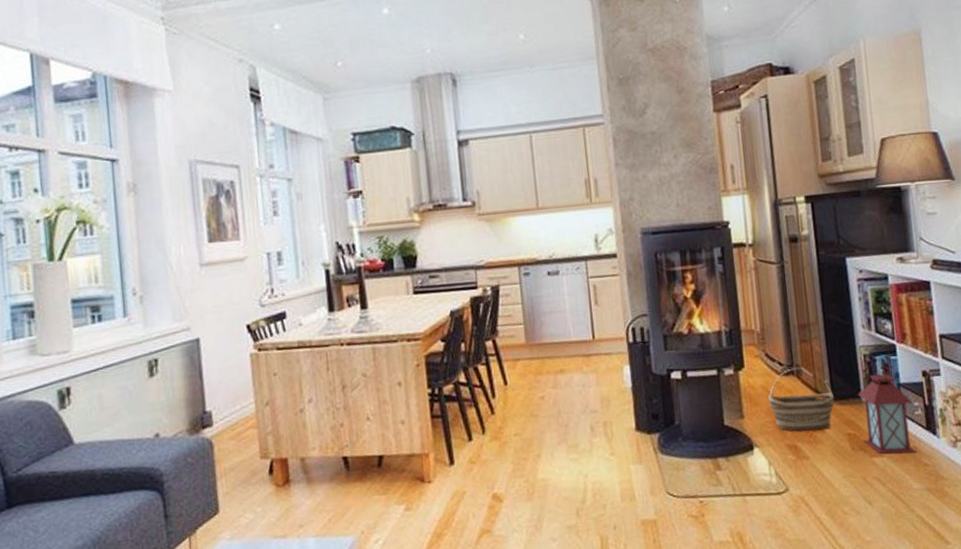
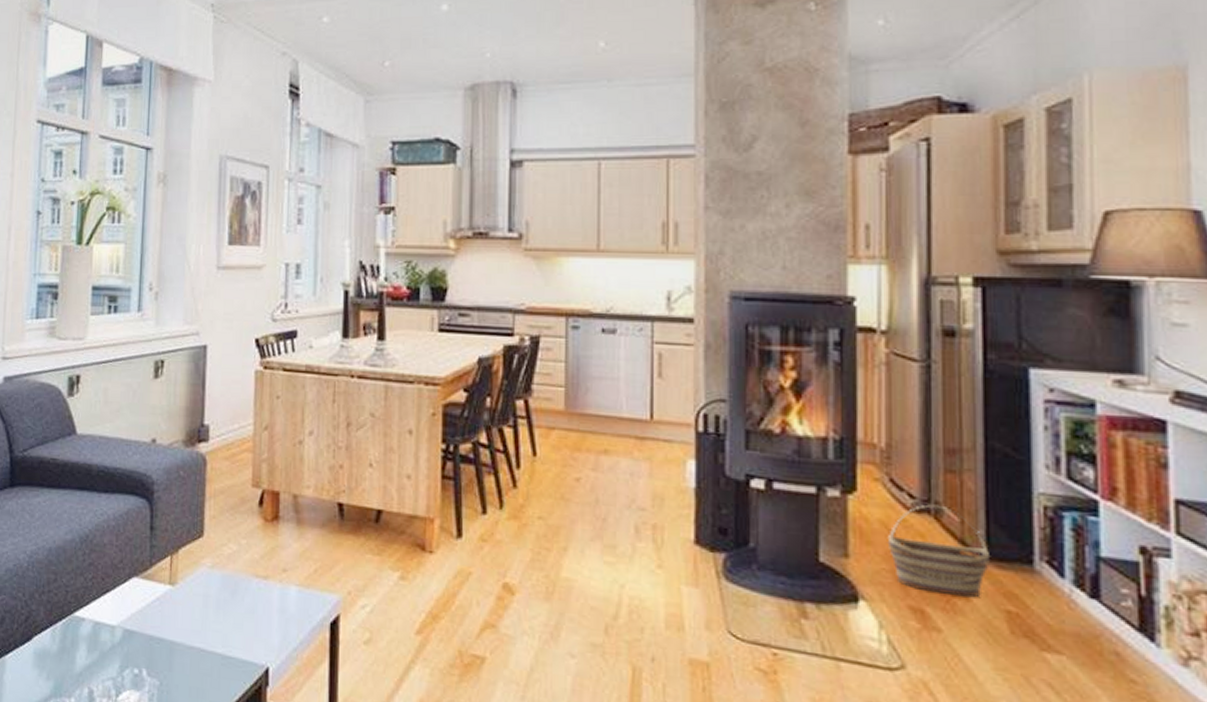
lantern: present [857,359,917,454] -> none [1027,516,1119,661]

